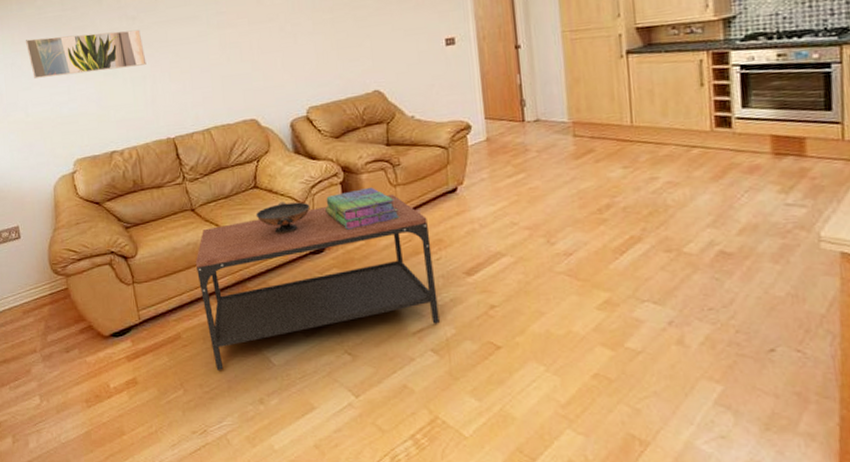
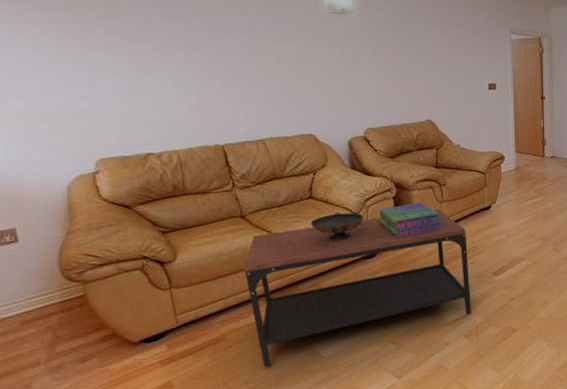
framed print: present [26,29,146,78] -> none [29,19,193,68]

